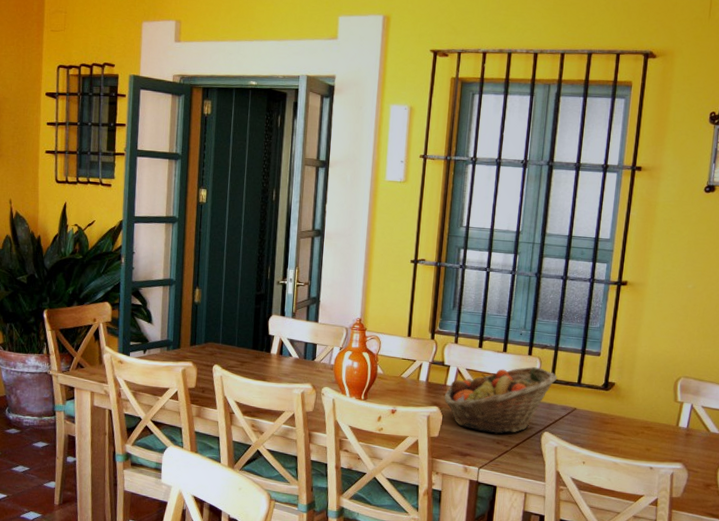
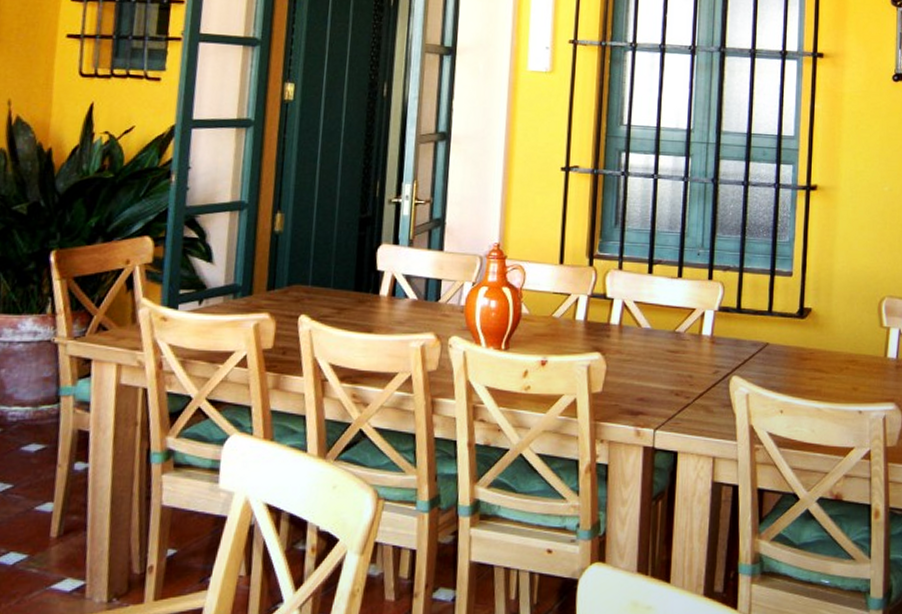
fruit basket: present [444,367,557,434] -> none [608,294,744,383]

